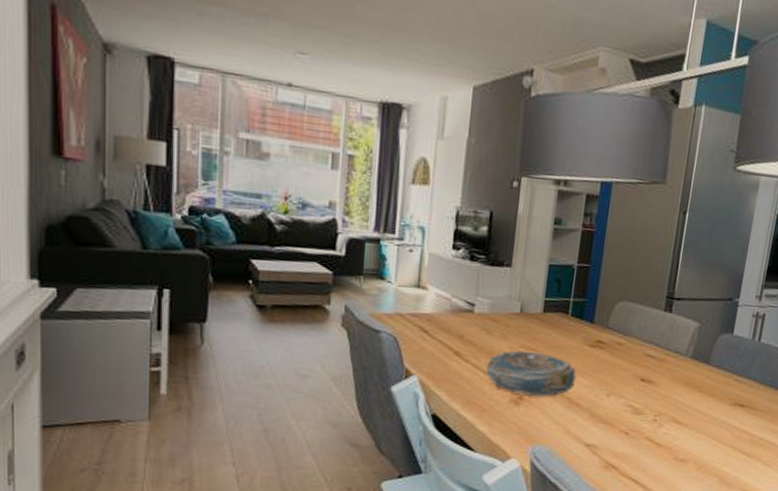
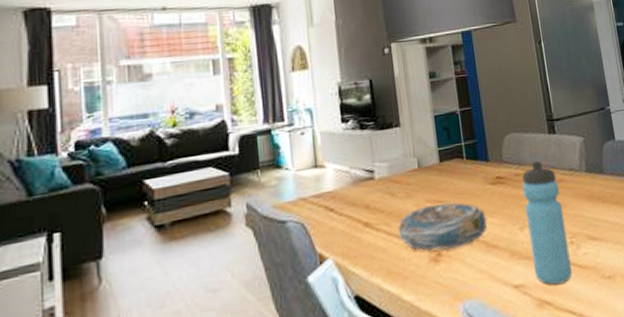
water bottle: none [609,335,659,454] -> present [522,161,573,285]

